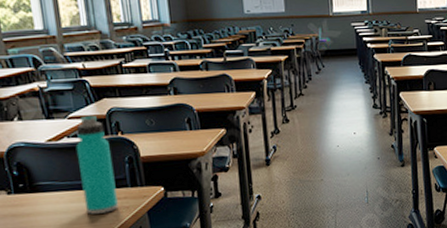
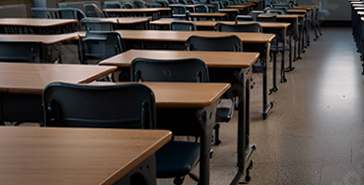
water bottle: present [75,115,118,214] -> none [102,63,131,150]

